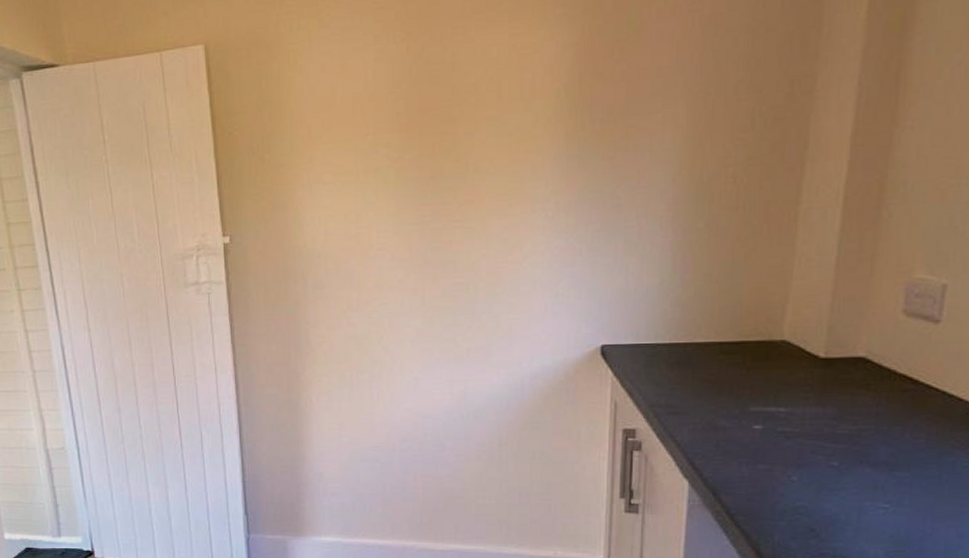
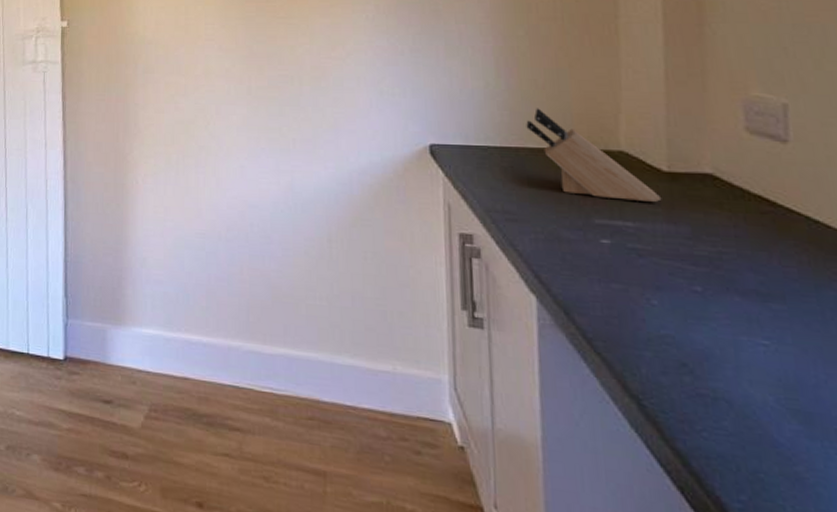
knife block: none [696,302,815,388] -> present [526,108,662,203]

